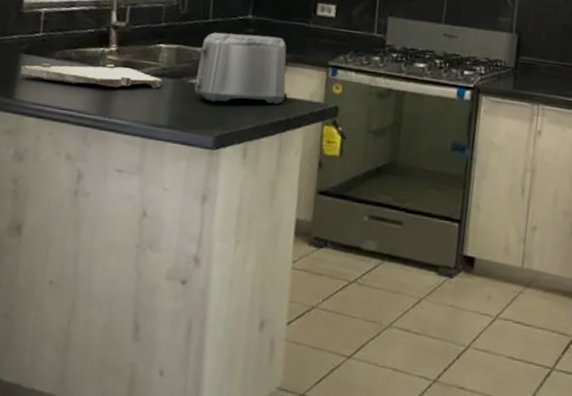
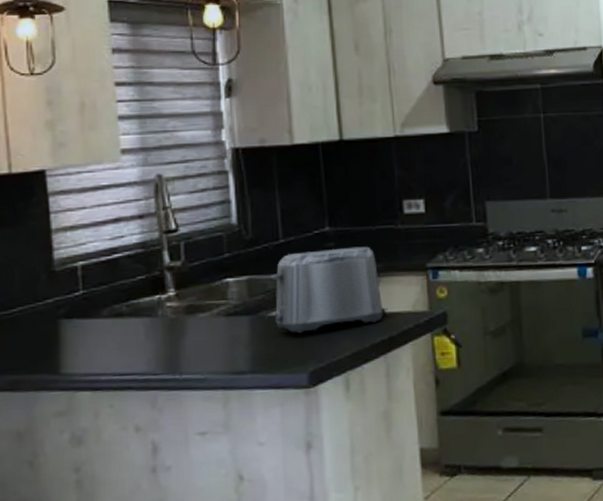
cutting board: present [20,63,163,89] -> none [63,312,238,345]

